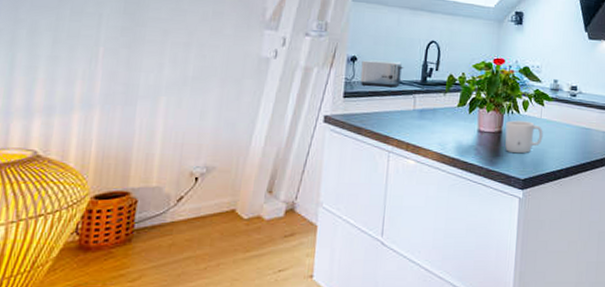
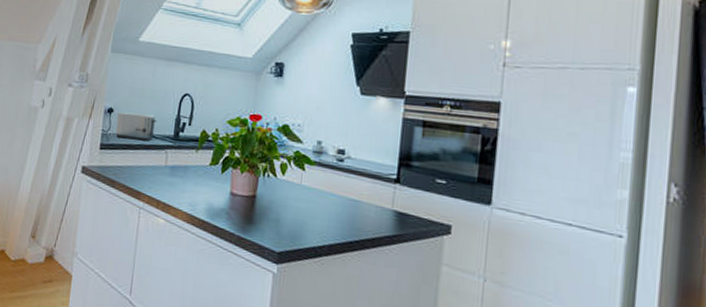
mug: present [504,120,543,154] -> none [258,184,303,223]

